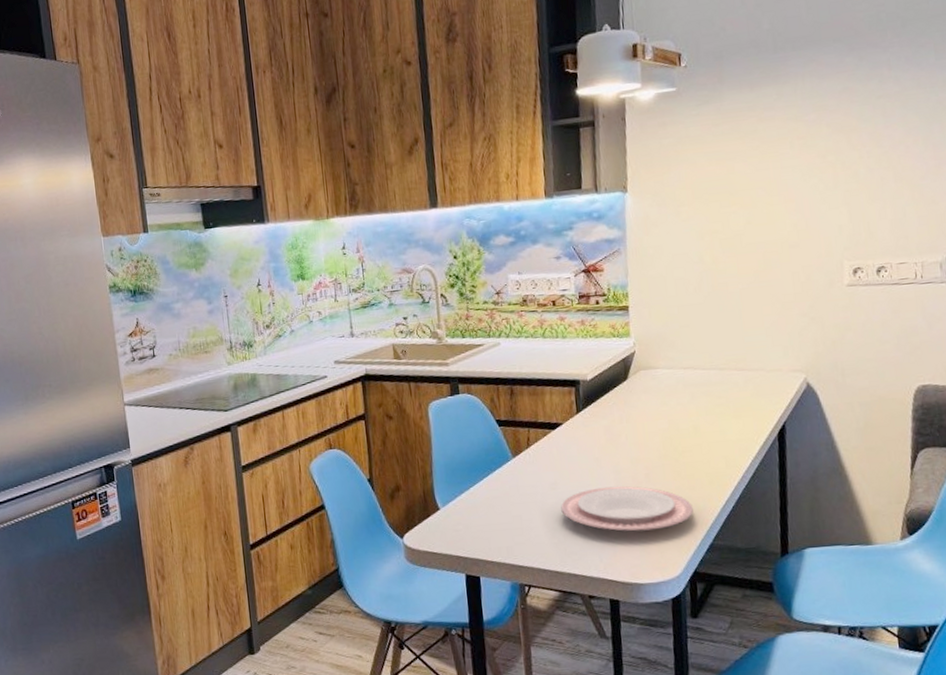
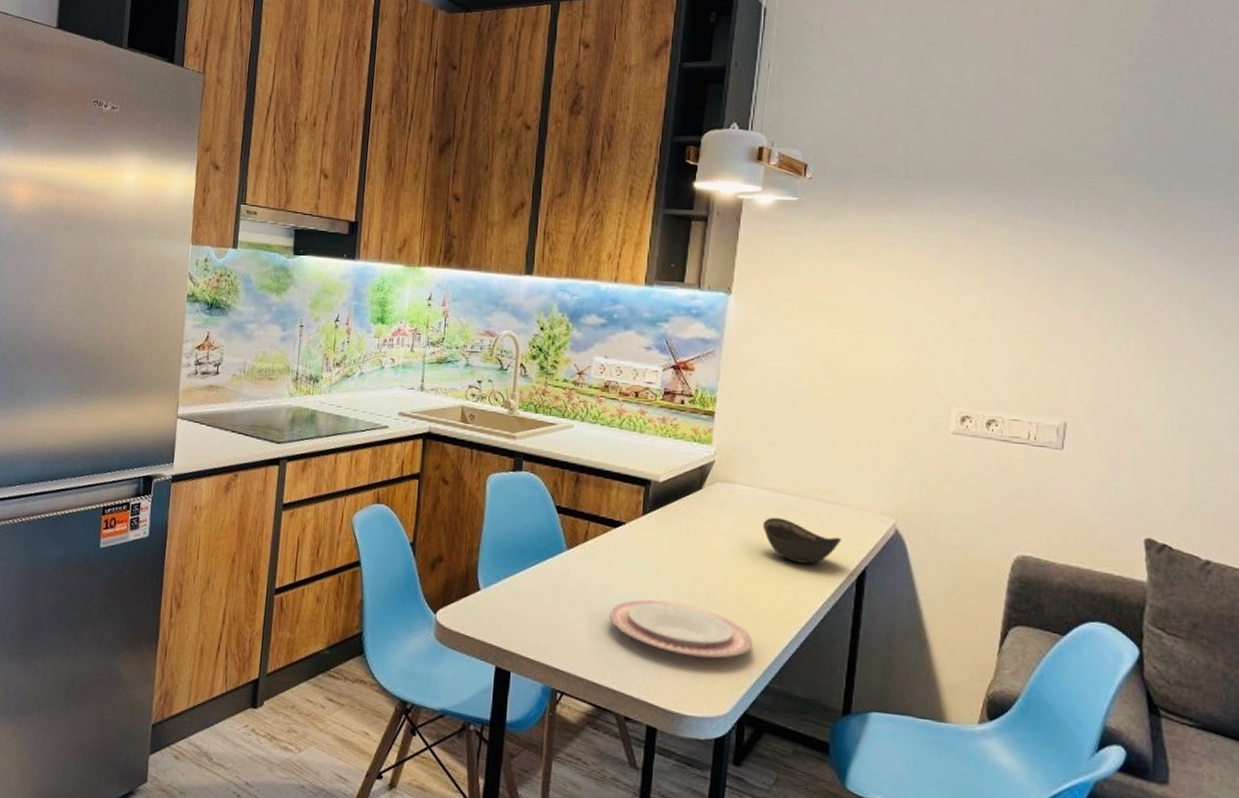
bowl: none [687,392,760,430] -> present [762,517,842,564]

